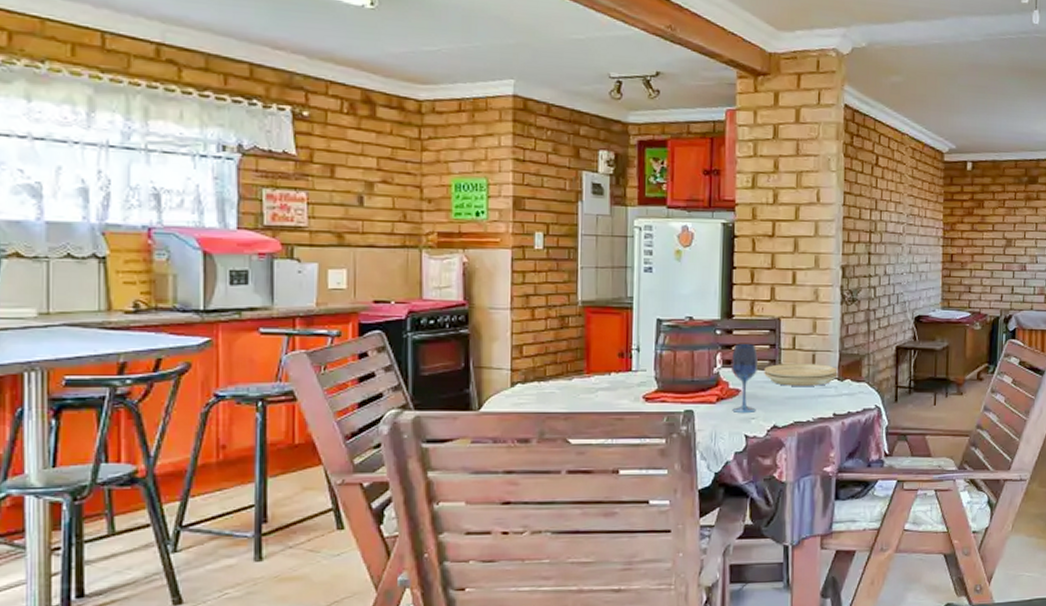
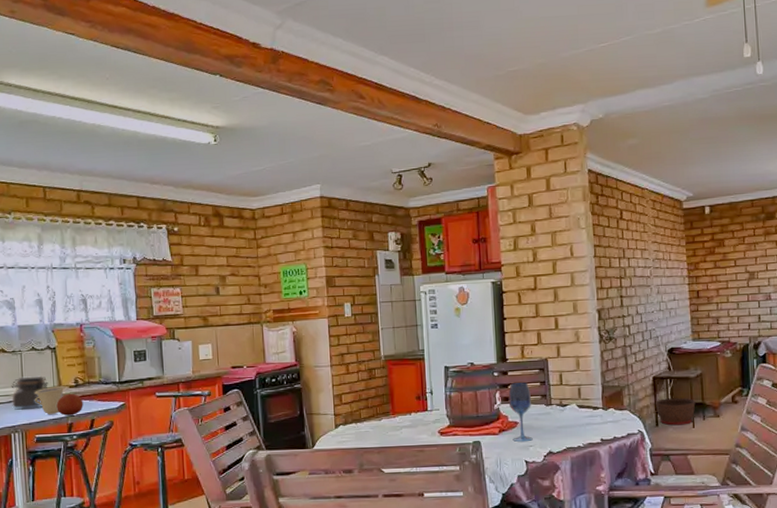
jar: none [28,293,90,340] -> present [11,376,48,409]
cup: none [67,309,117,350] -> present [35,385,65,415]
fruit: none [102,321,145,352] -> present [56,393,83,416]
plate: present [764,363,838,386] -> none [537,396,602,417]
basket: none [896,371,939,402] -> present [655,398,696,426]

